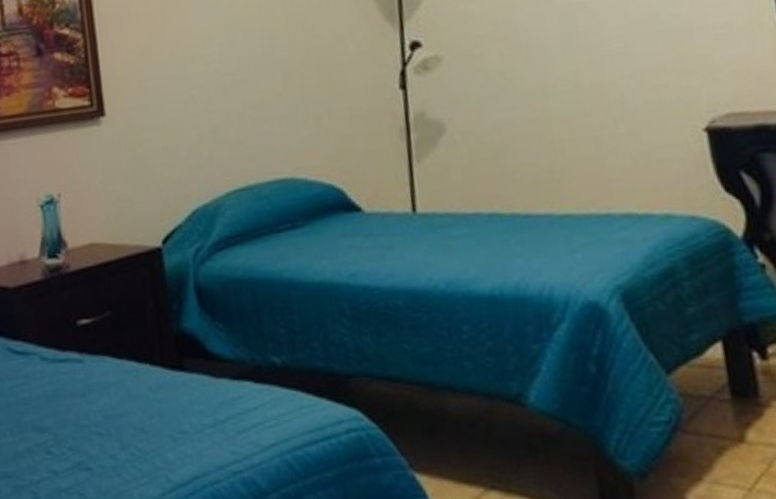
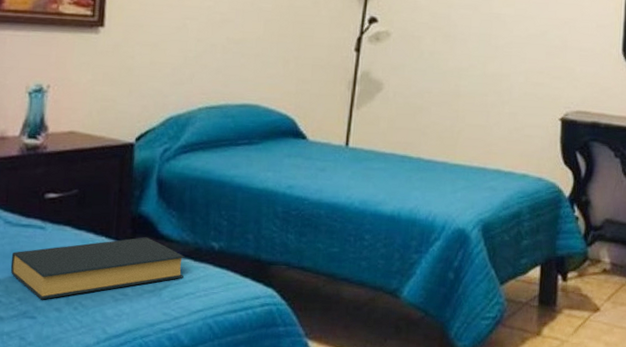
hardback book: none [54,359,246,447] -> present [10,237,185,300]

